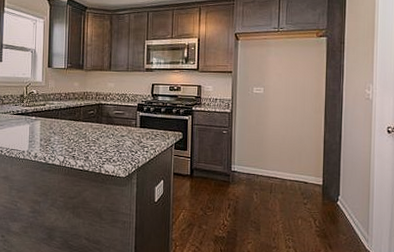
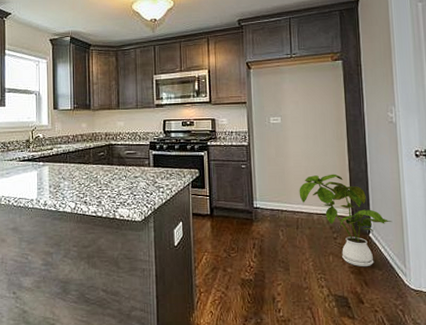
house plant: none [275,144,360,232] -> present [299,174,393,267]

